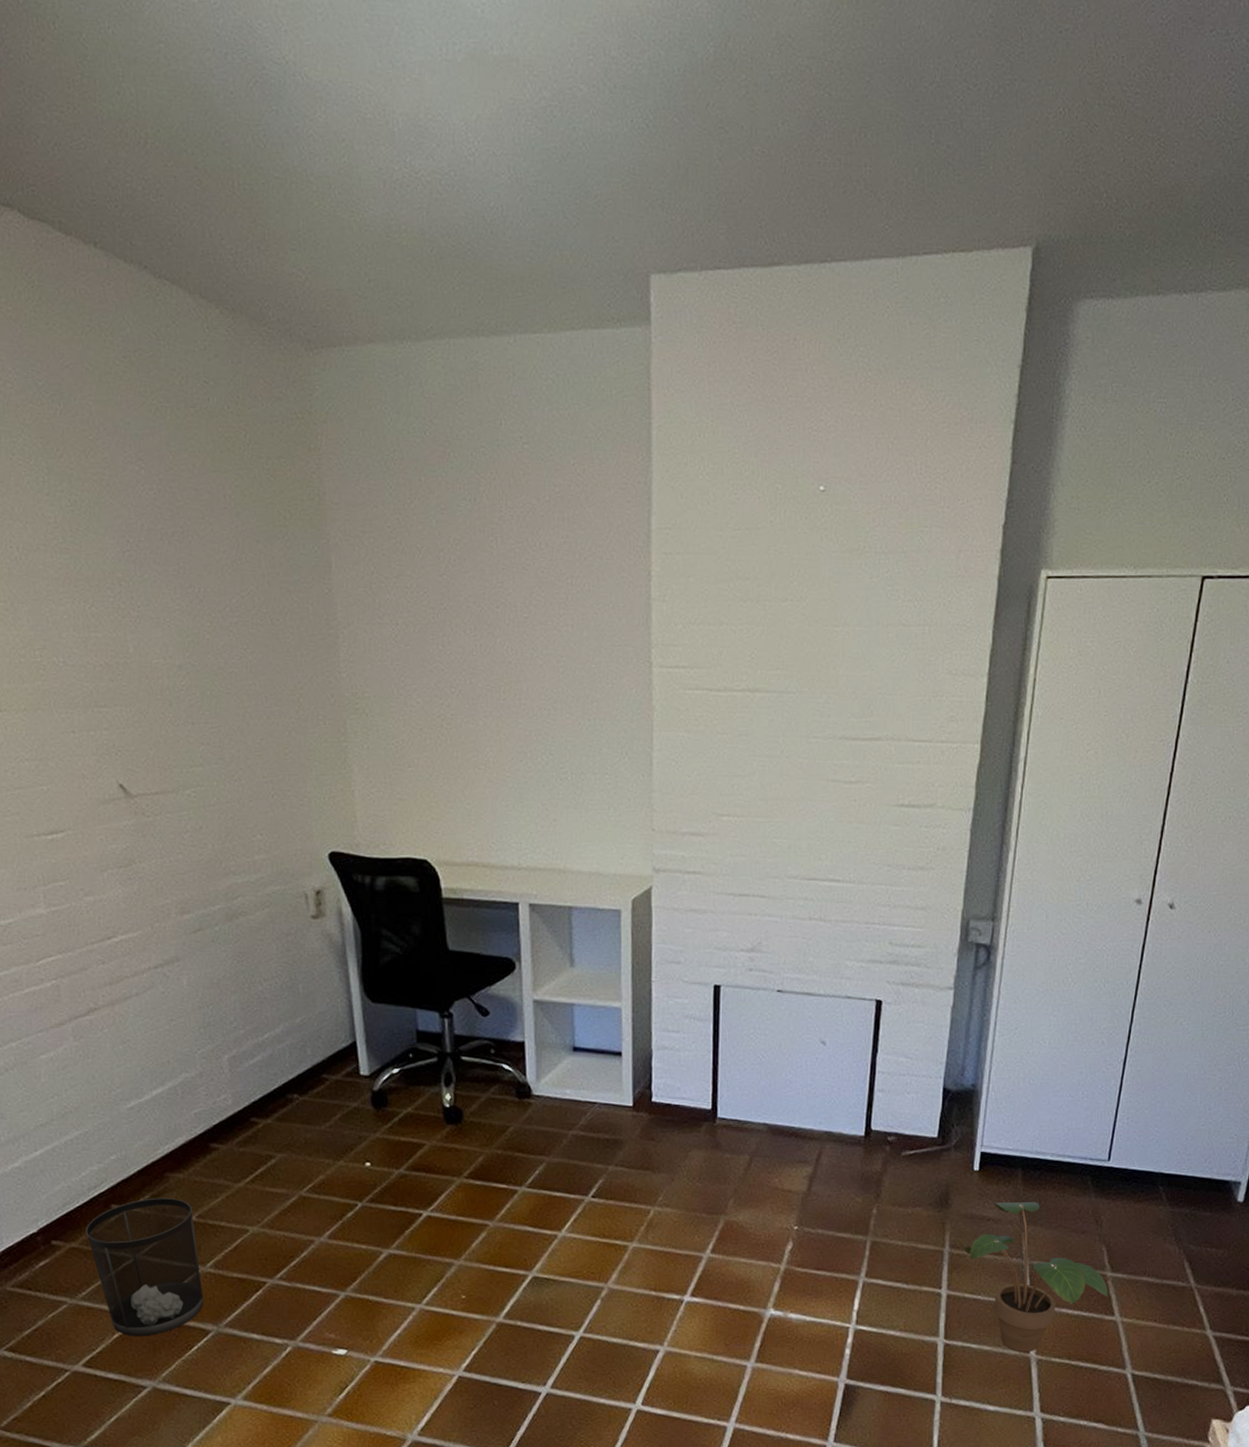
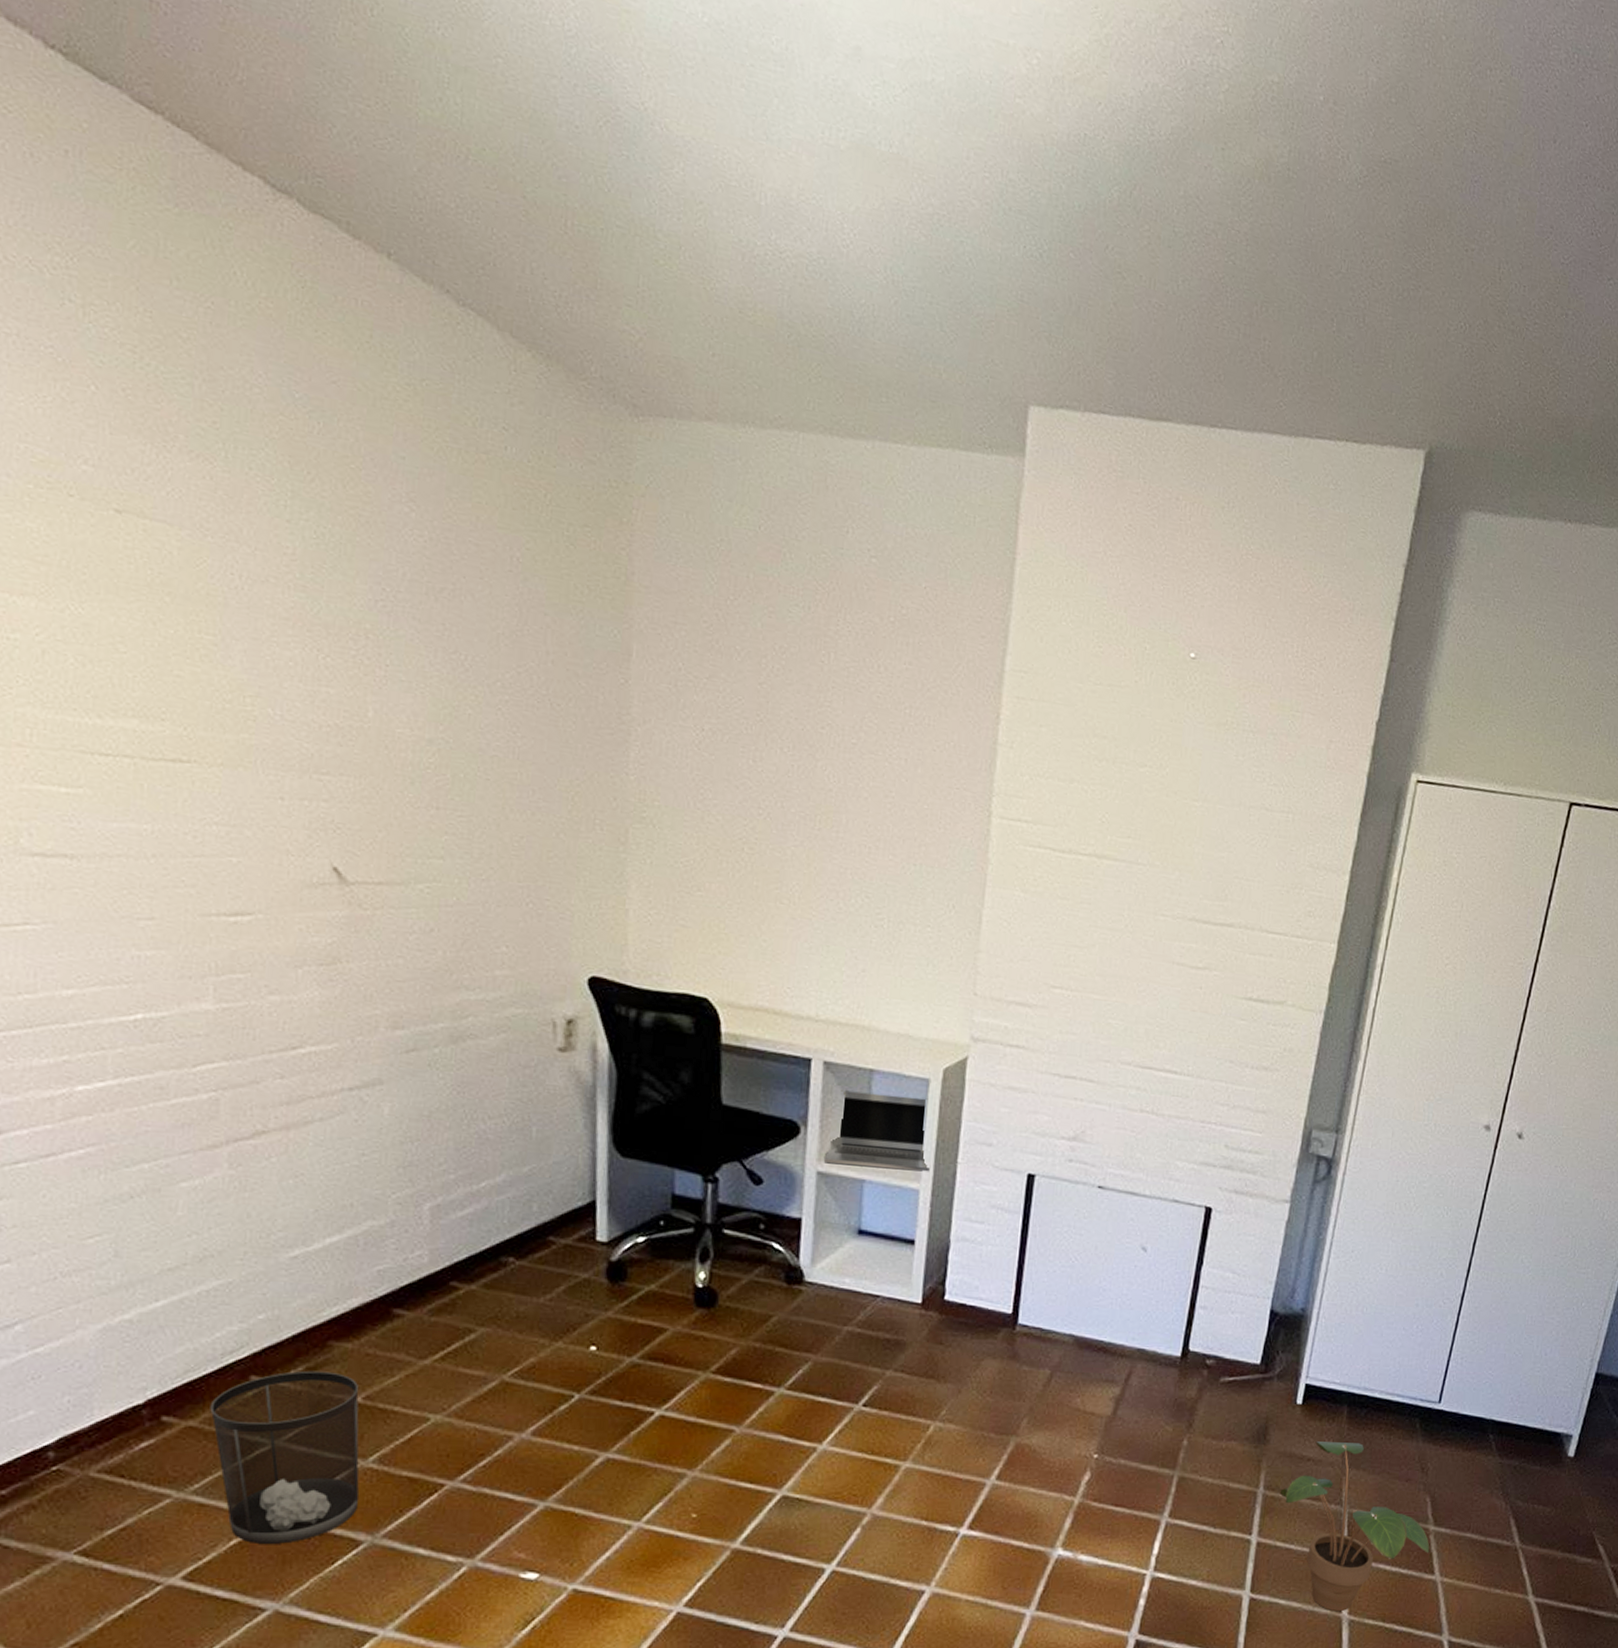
laptop: none [539,927,628,992] -> present [825,1090,930,1172]

